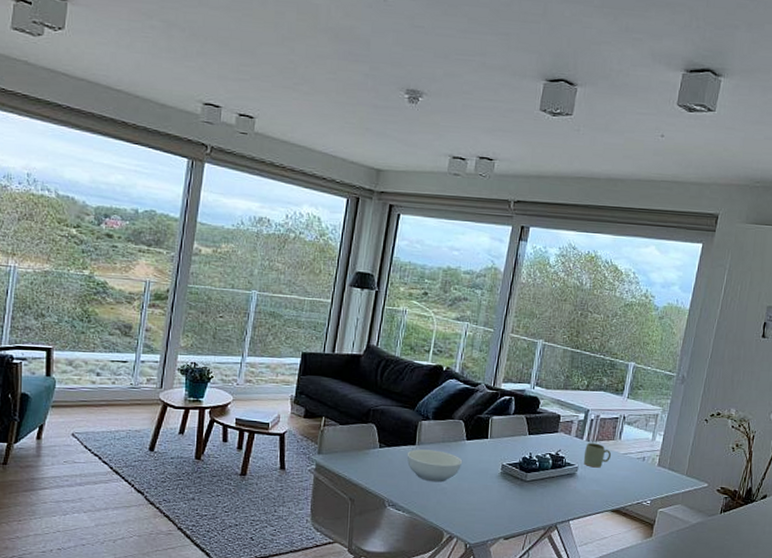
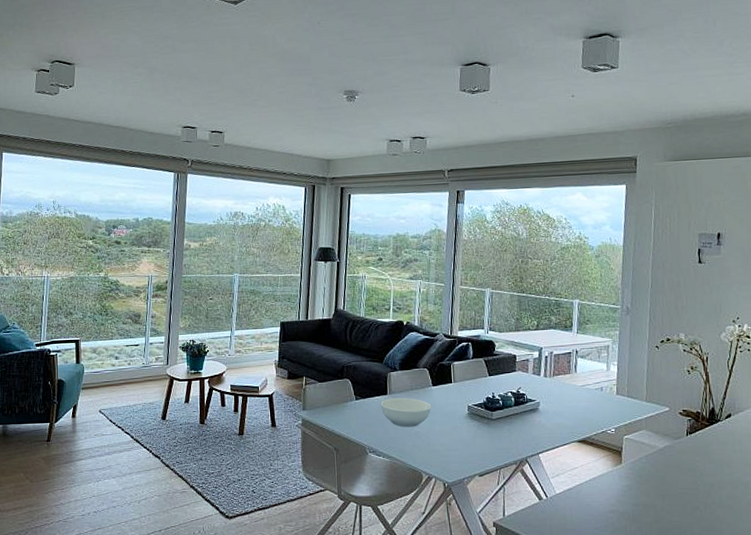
mug: present [583,443,612,468] -> none [543,378,570,402]

